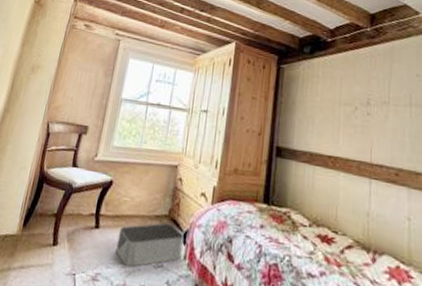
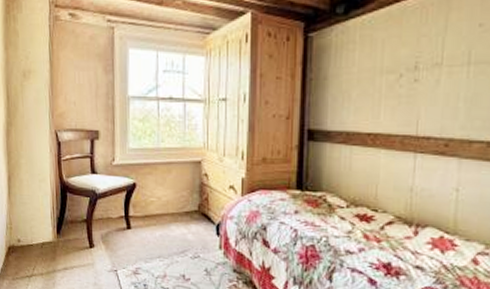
storage bin: present [116,222,184,268] -> none [151,218,216,261]

